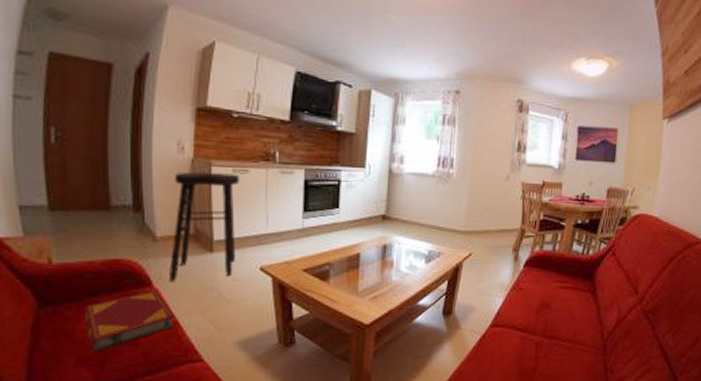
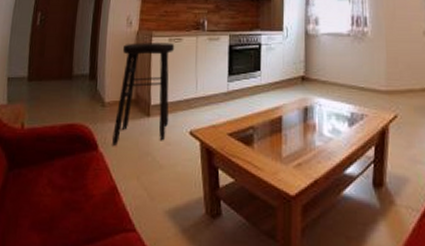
hardback book: present [84,290,175,352] -> none [41,154,114,217]

